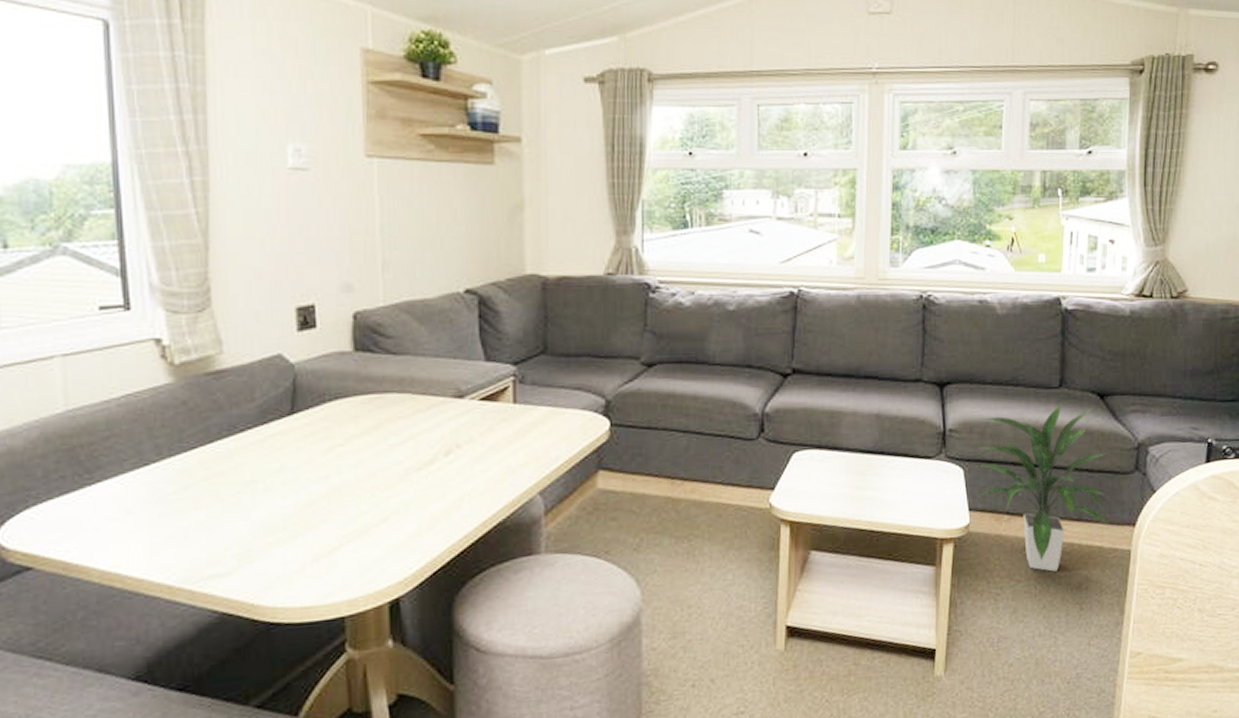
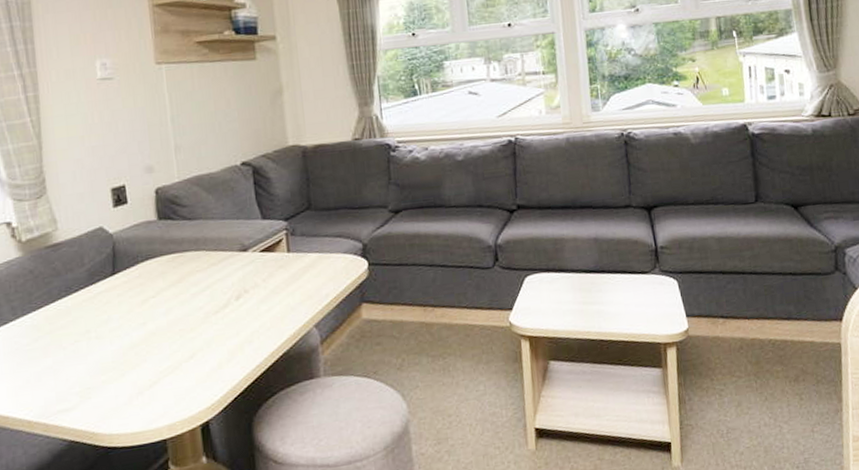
indoor plant: present [975,403,1109,572] -> none [687,216,817,367]

